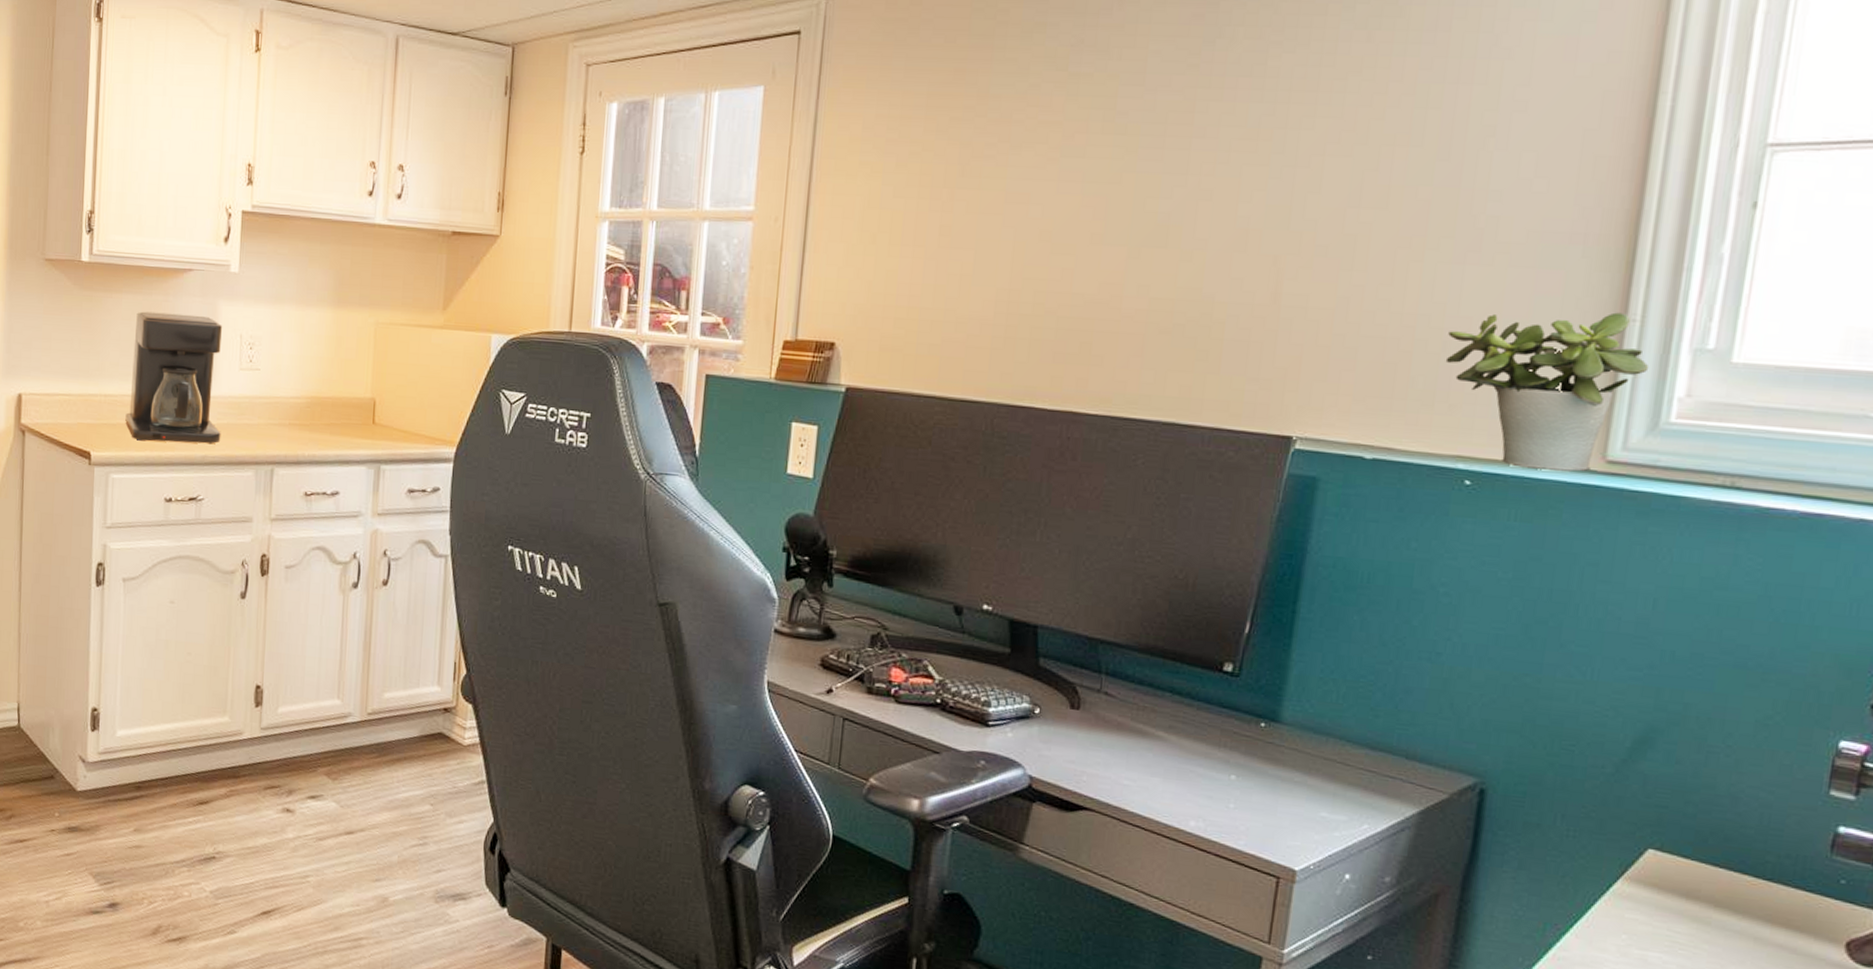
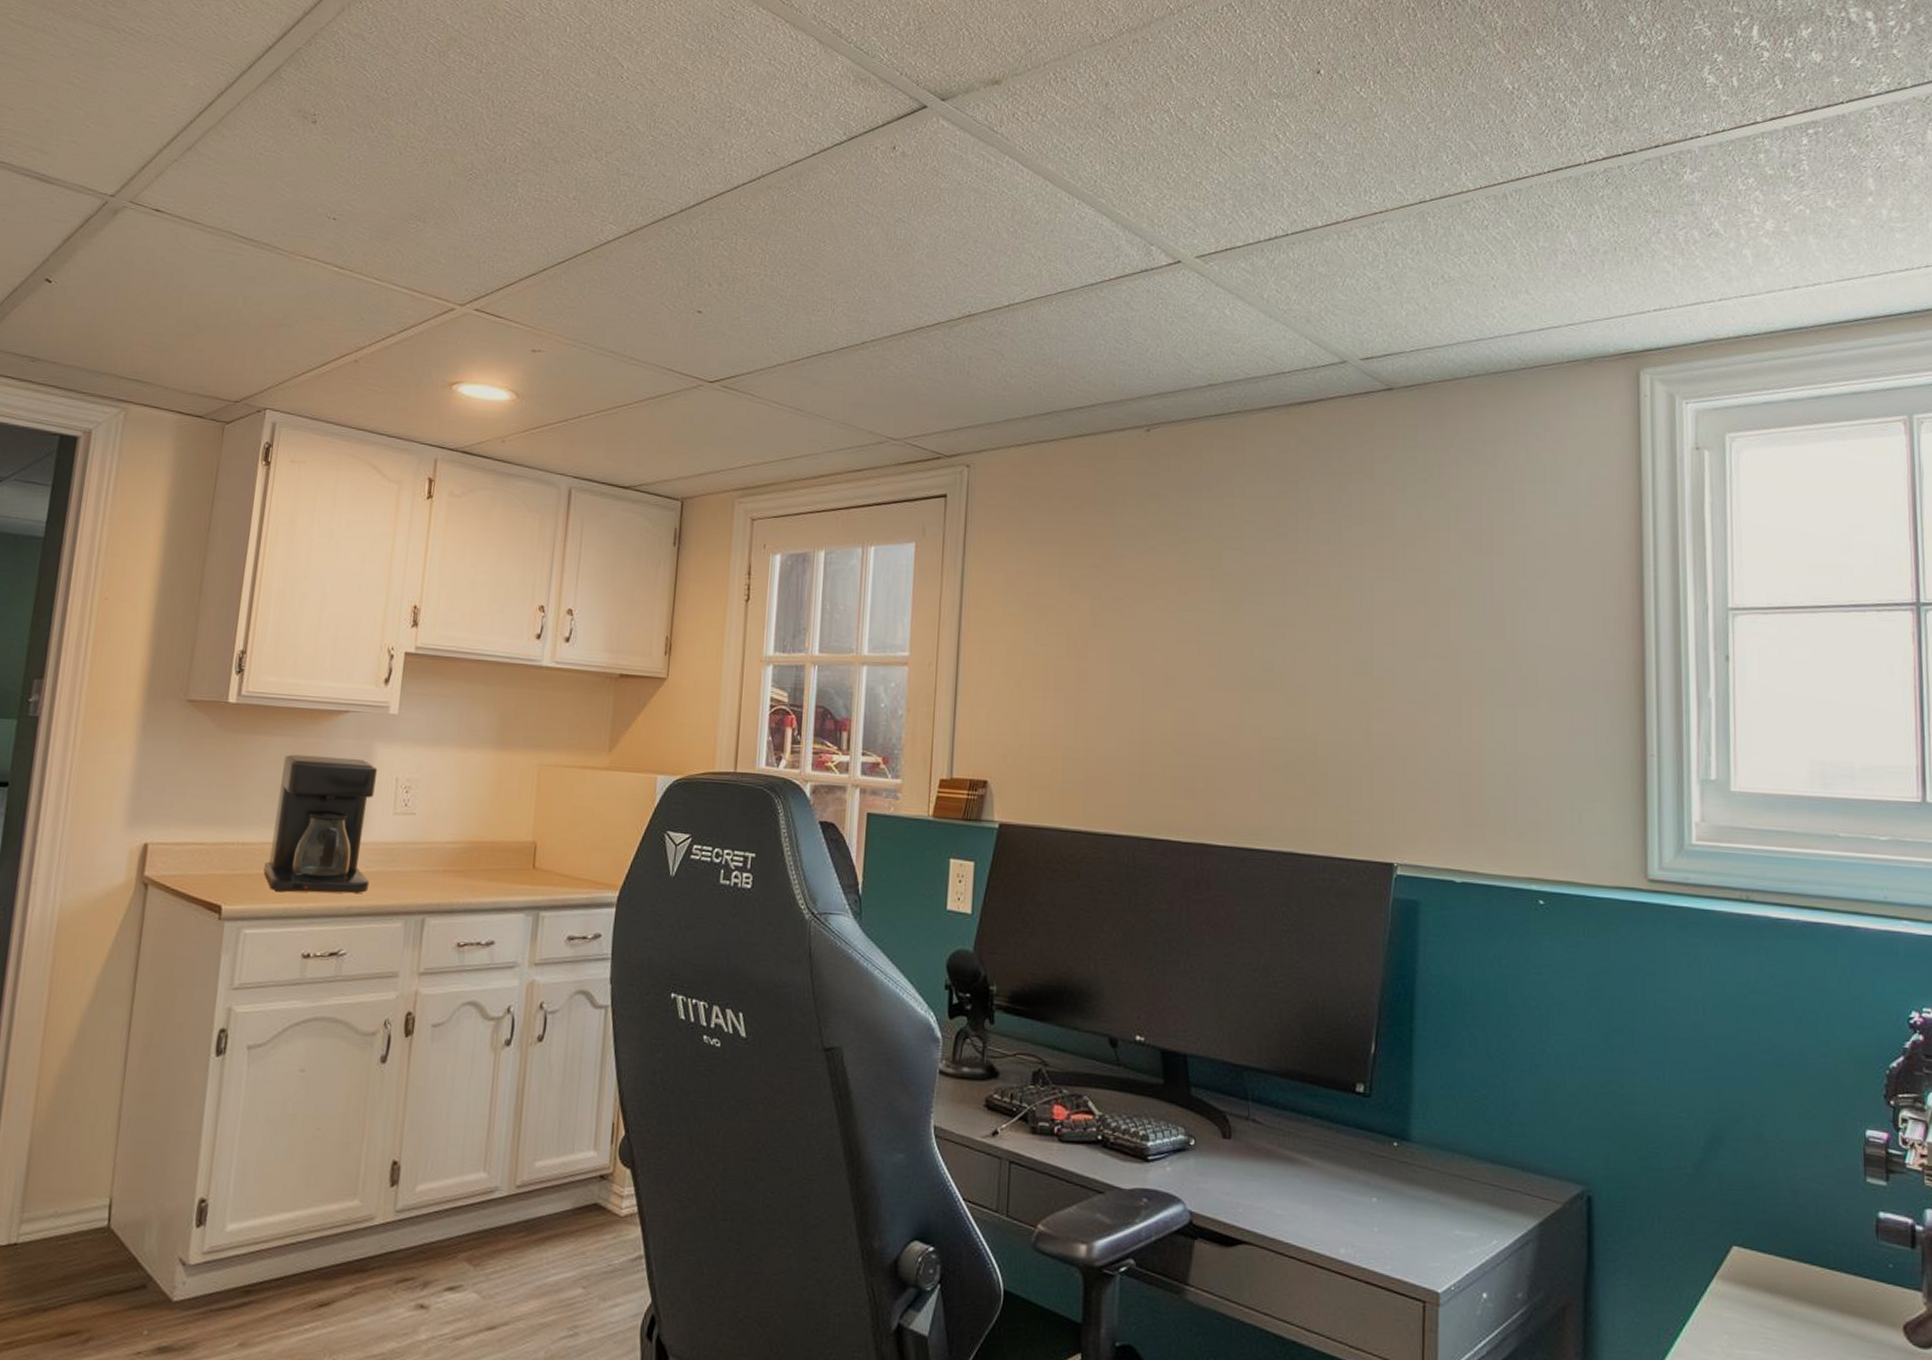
potted plant: present [1445,312,1649,472] -> none [1510,748,1669,890]

